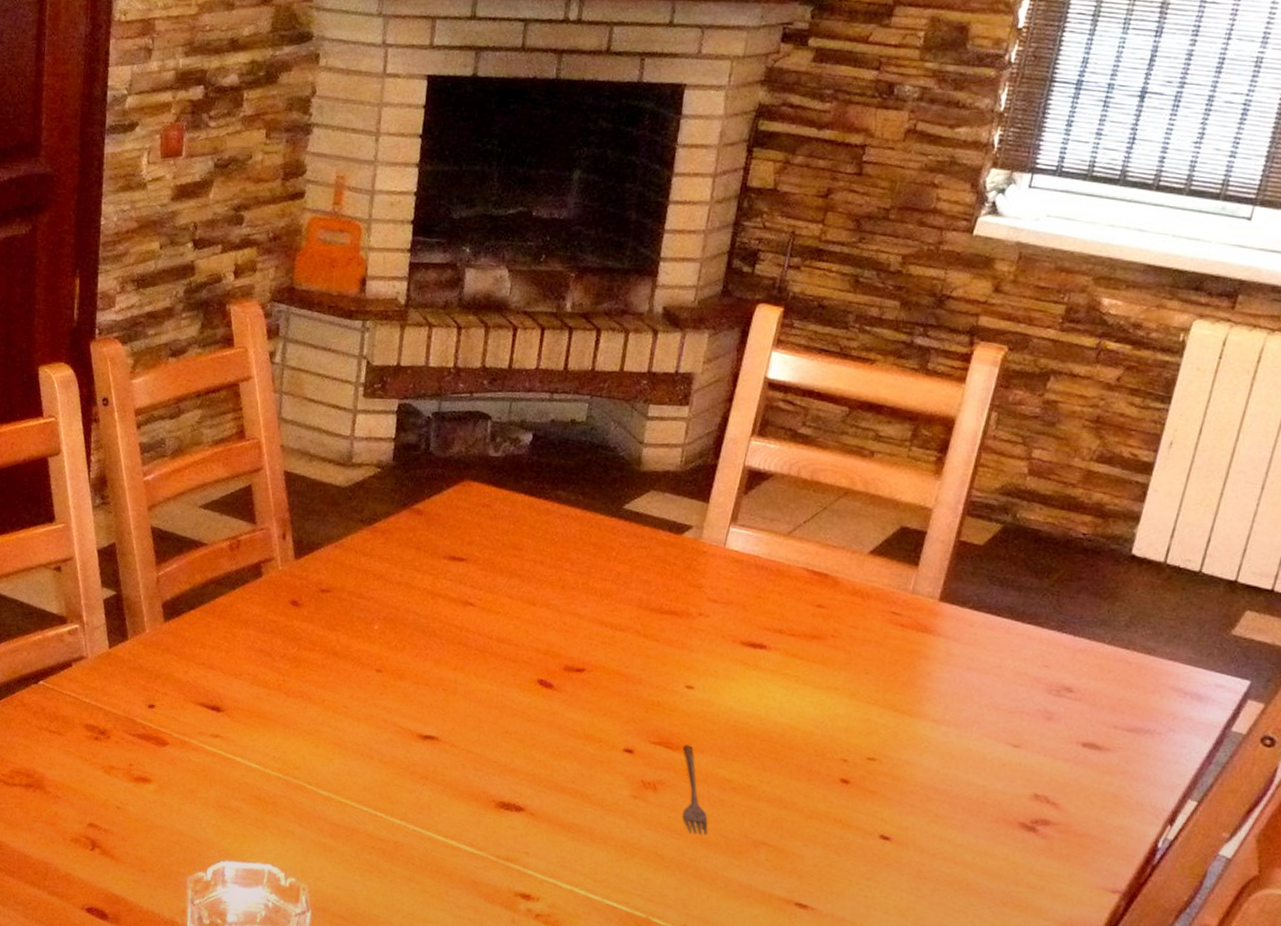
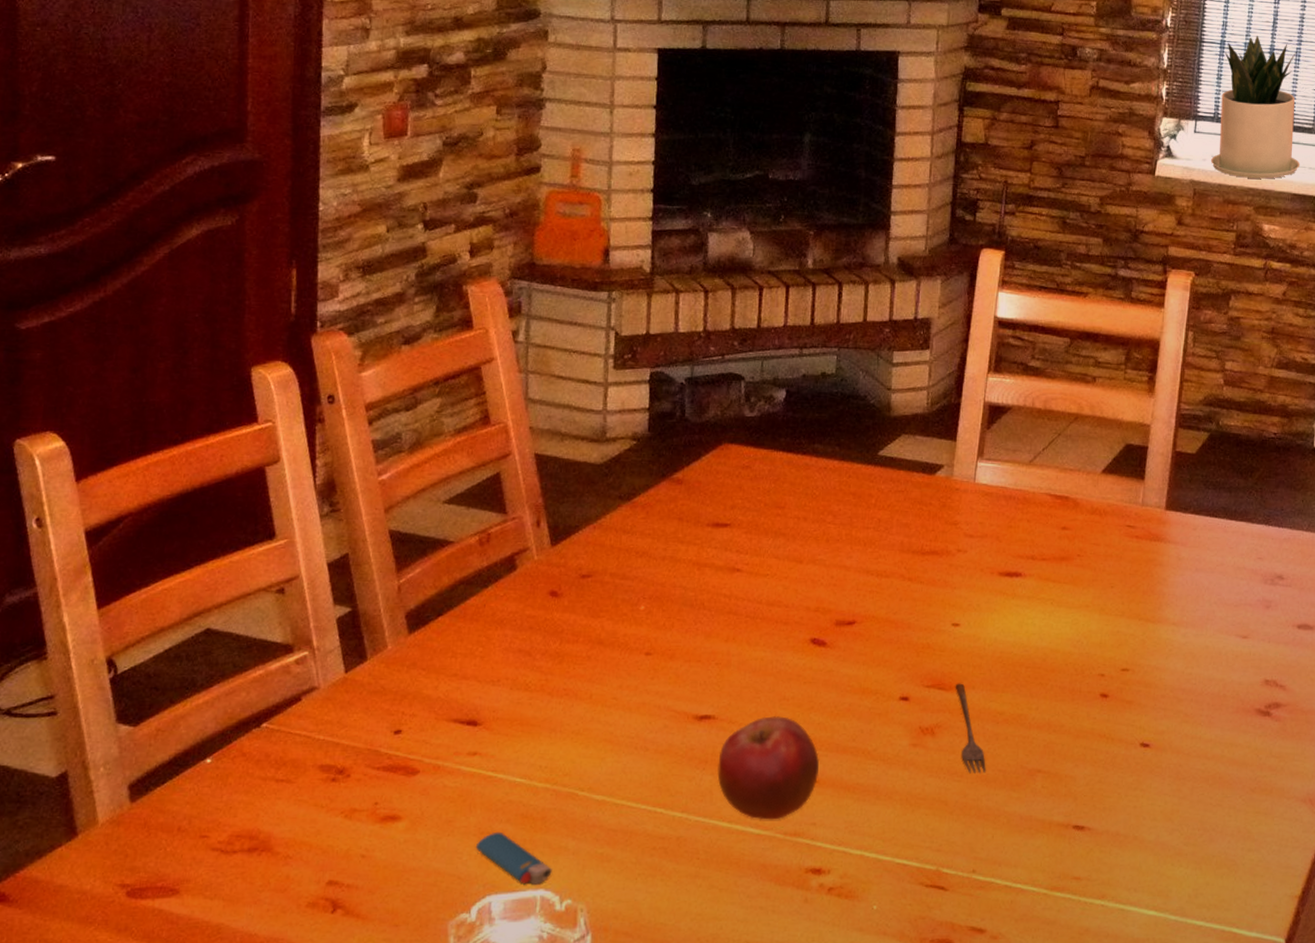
lighter: none [213,807,280,860] -> present [475,831,552,885]
fruit: none [436,745,537,843] -> present [717,716,819,820]
planter: none [1045,76,1177,246] -> present [1210,36,1301,179]

